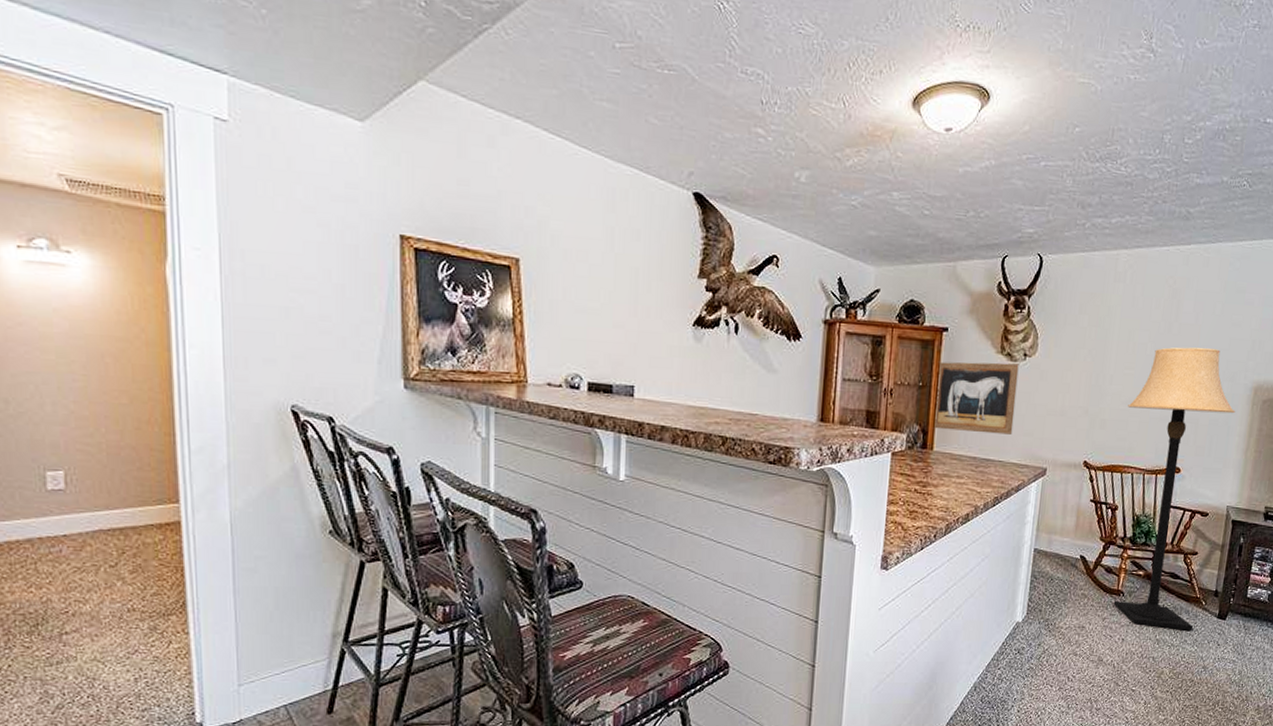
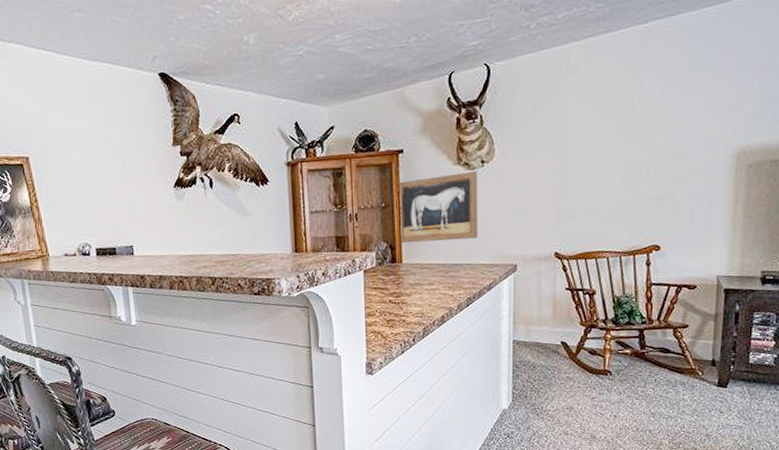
lamp: present [1113,347,1236,630] -> none [596,122,717,402]

